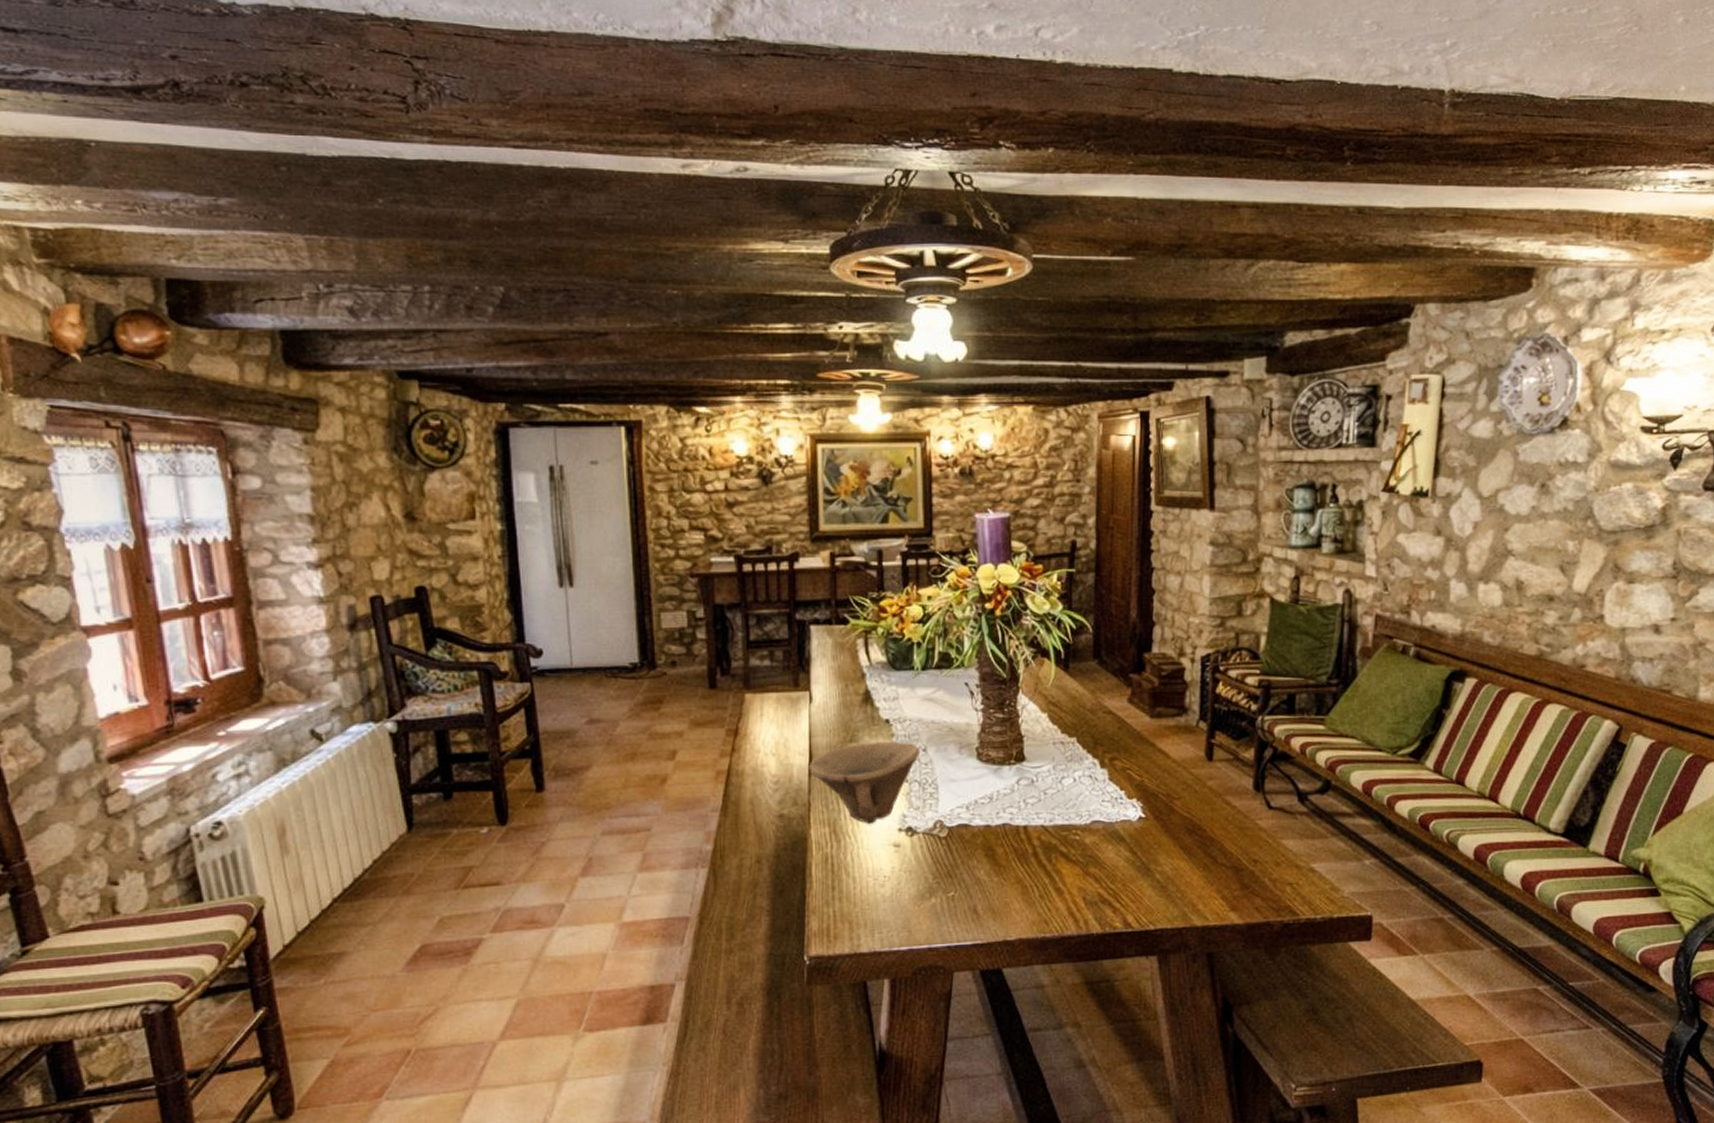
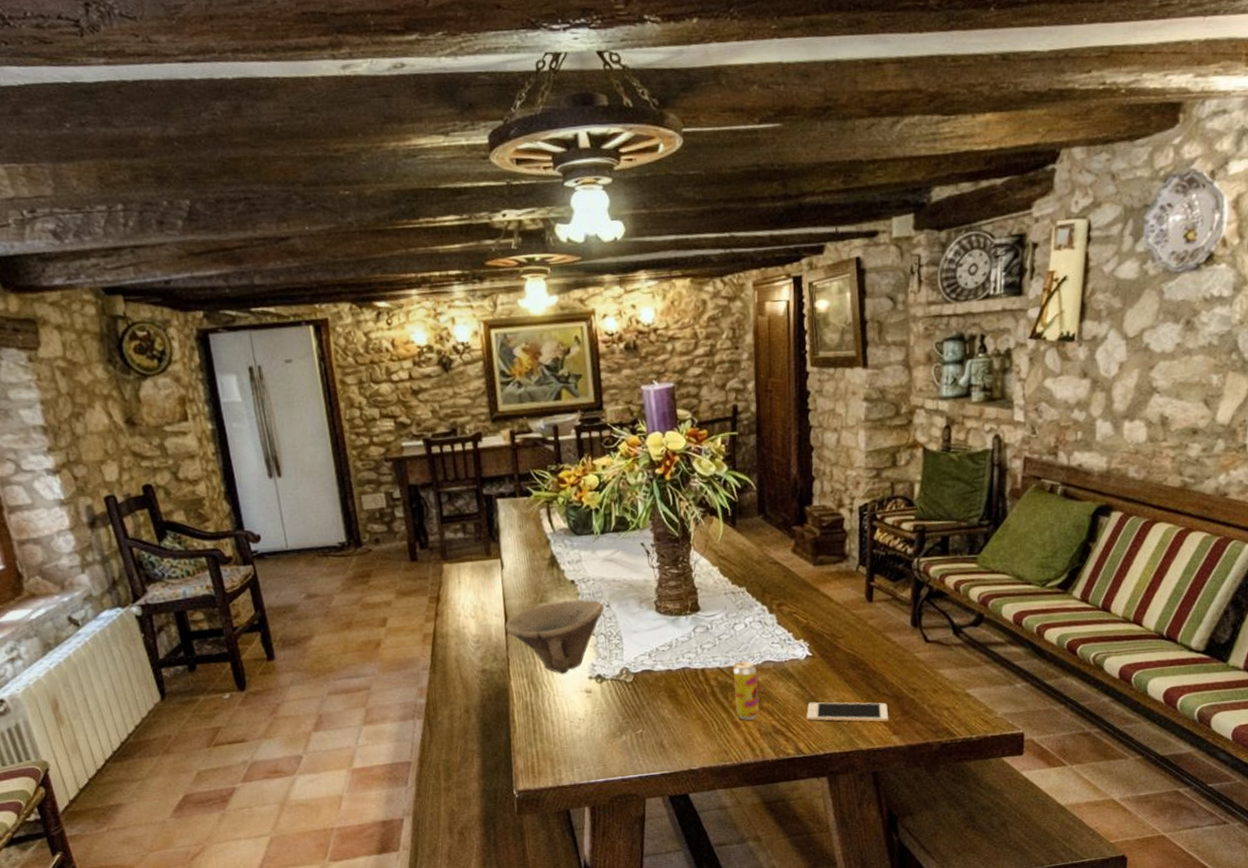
beverage can: none [1058,819,1085,886] -> present [732,660,759,720]
cell phone: none [1137,869,1227,896] -> present [806,702,889,722]

